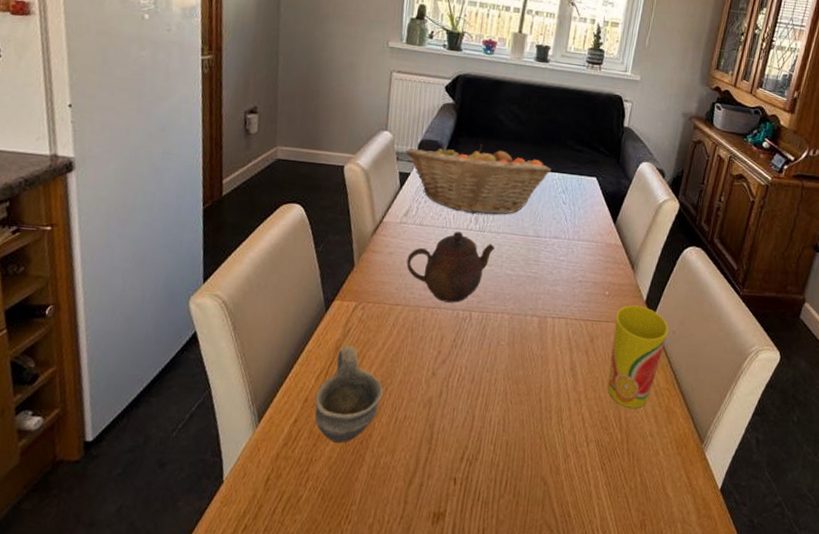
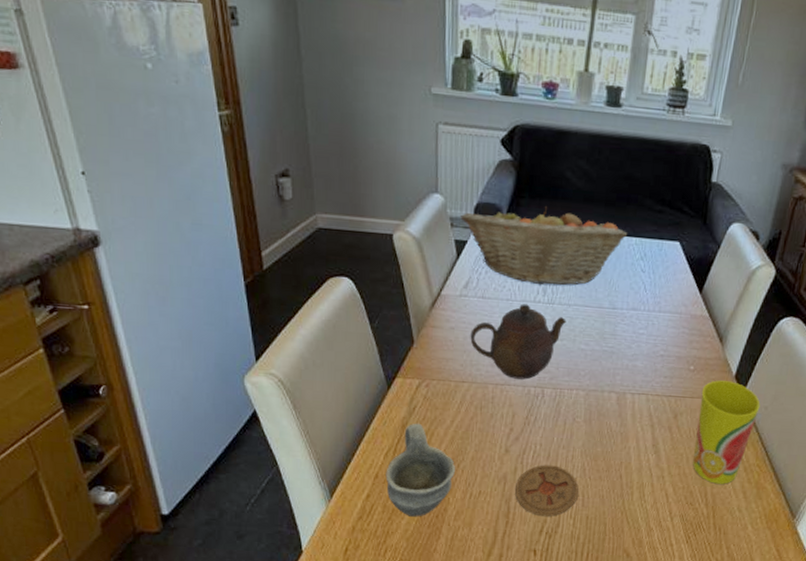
coaster: none [439,388,500,442] -> present [515,465,579,516]

